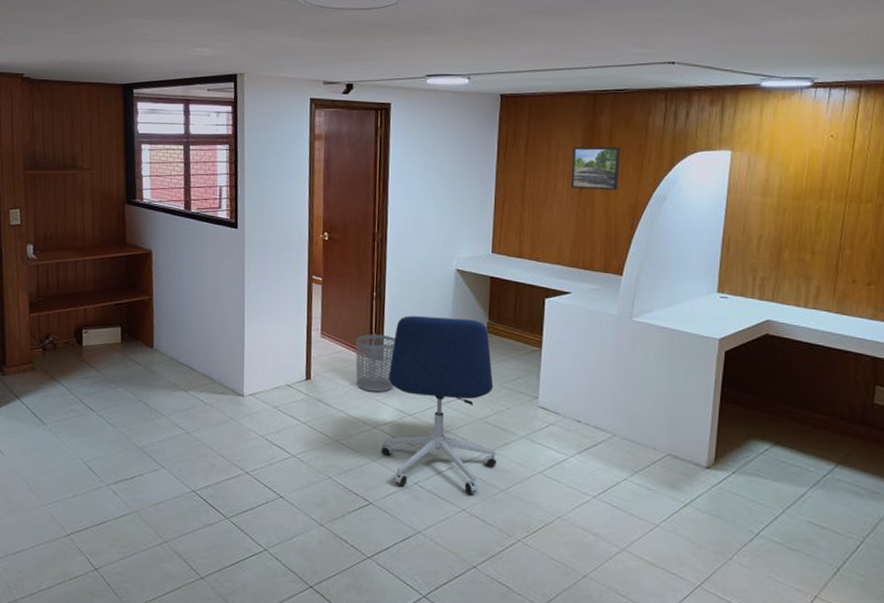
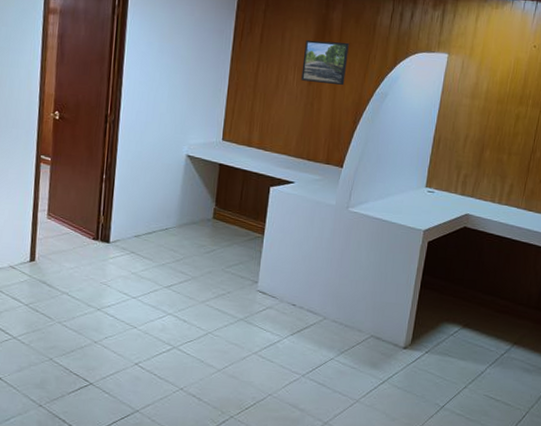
waste bin: present [355,334,396,393] -> none [81,216,123,275]
office chair: present [381,316,497,494] -> none [103,199,217,374]

